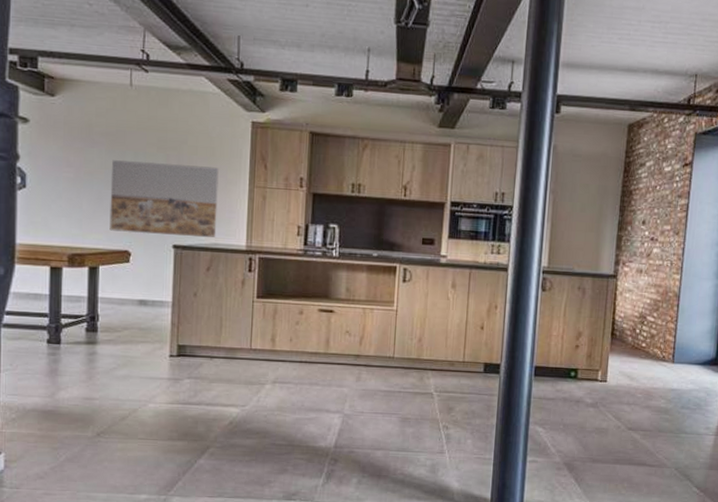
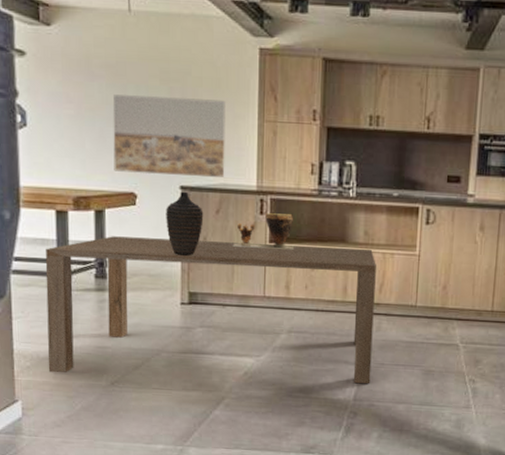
dining table: none [34,291,357,432] -> present [45,236,376,384]
decorative vase: none [158,250,195,311] -> present [166,191,204,256]
clay pot: none [221,271,281,305] -> present [232,213,295,250]

